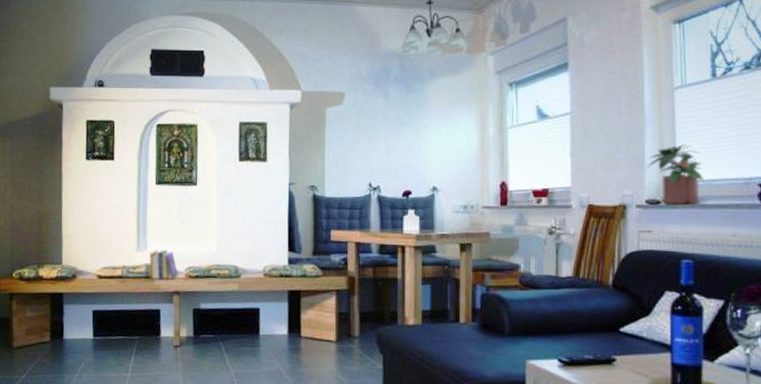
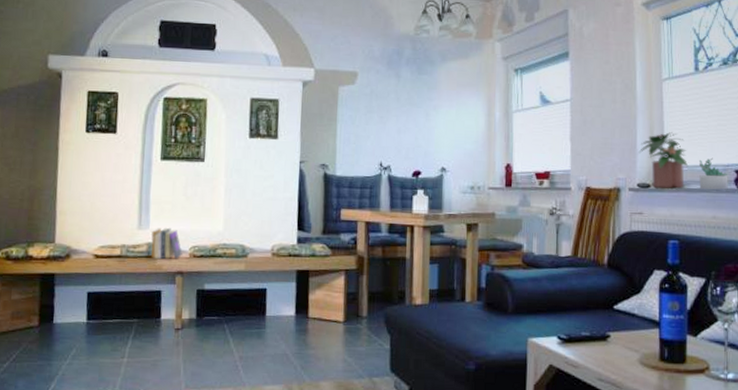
succulent plant: none [716,170,751,206] -> present [698,157,728,190]

